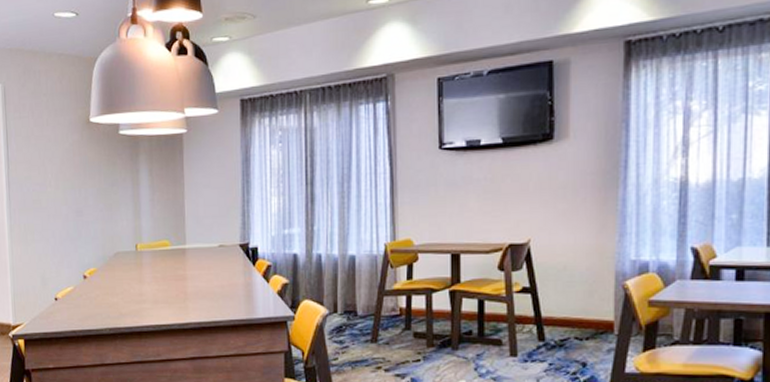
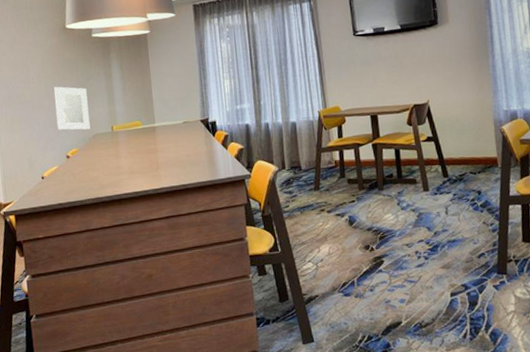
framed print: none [72,192,112,246] -> present [53,86,90,130]

